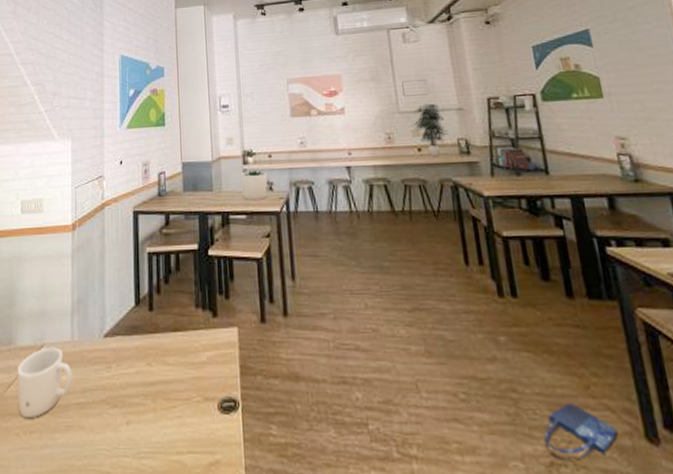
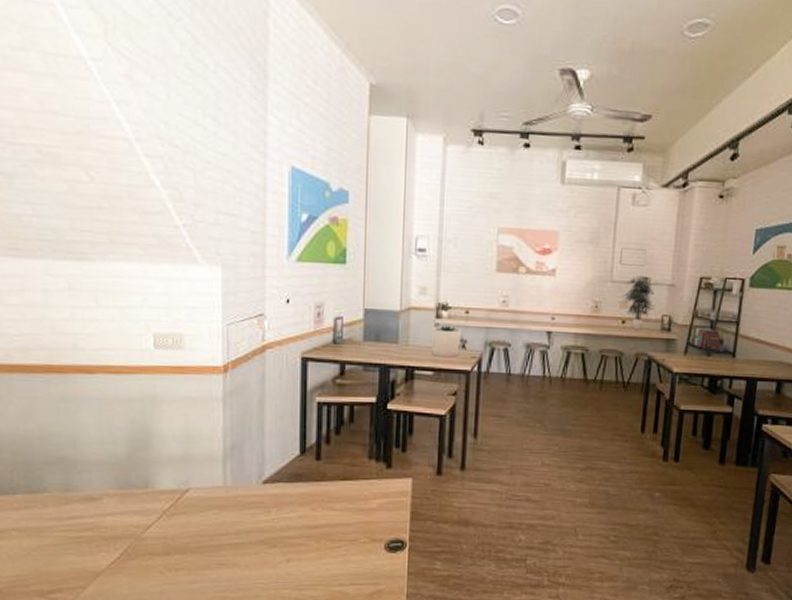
mug: present [17,347,73,419] -> none [157,491,226,558]
shopping bag: present [544,403,619,460] -> none [670,544,728,584]

